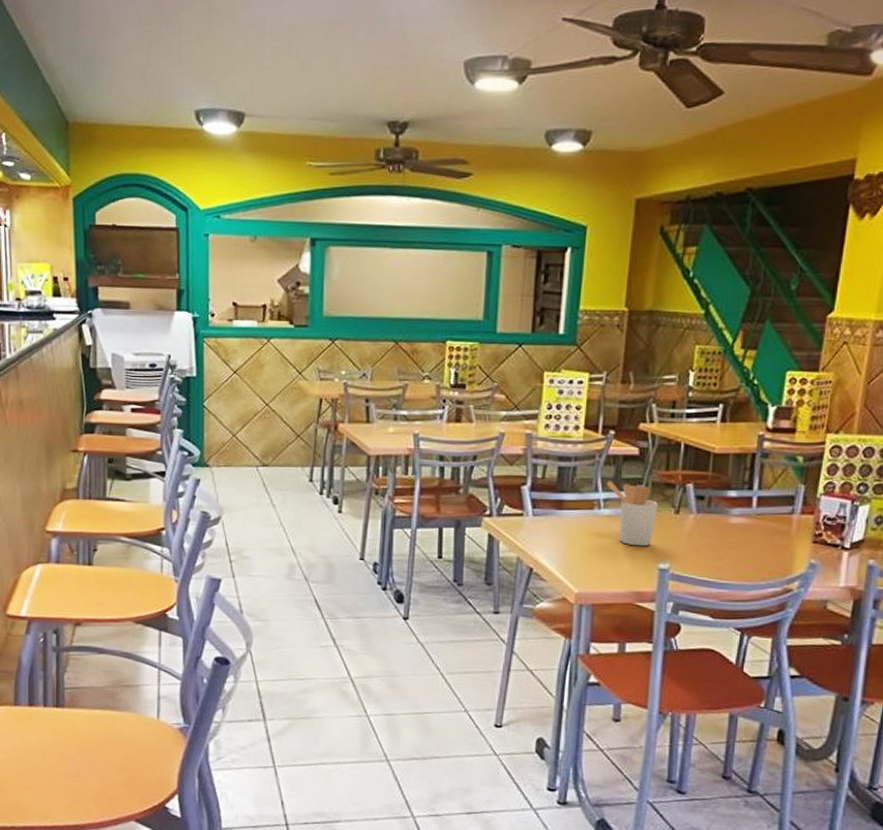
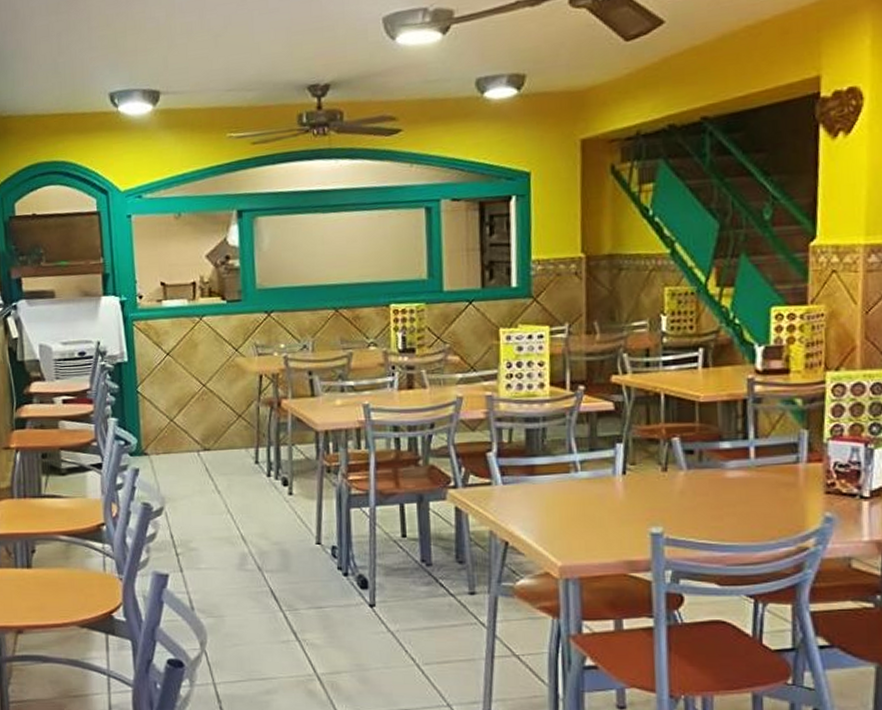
utensil holder: present [606,481,659,547] -> none [580,440,643,511]

